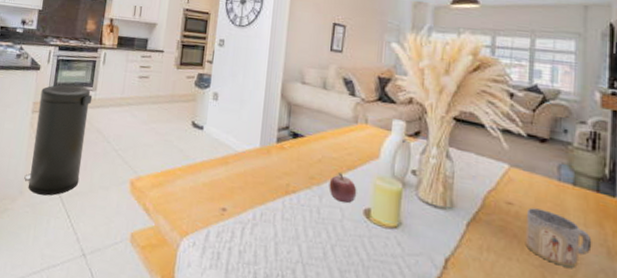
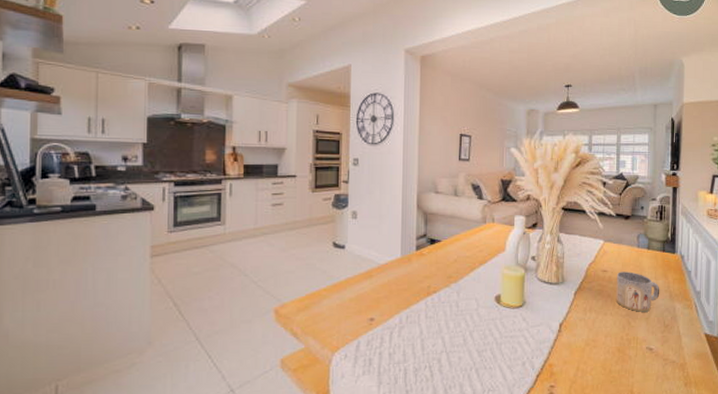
pedal bin: present [24,85,93,196] -> none [151,222,222,341]
fruit: present [329,173,357,204] -> none [465,269,489,294]

